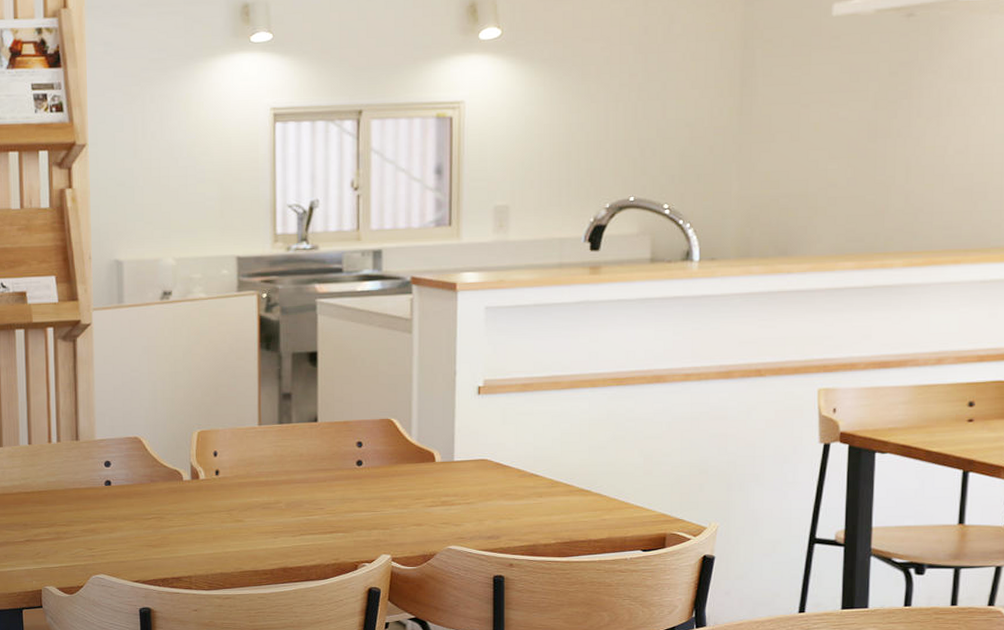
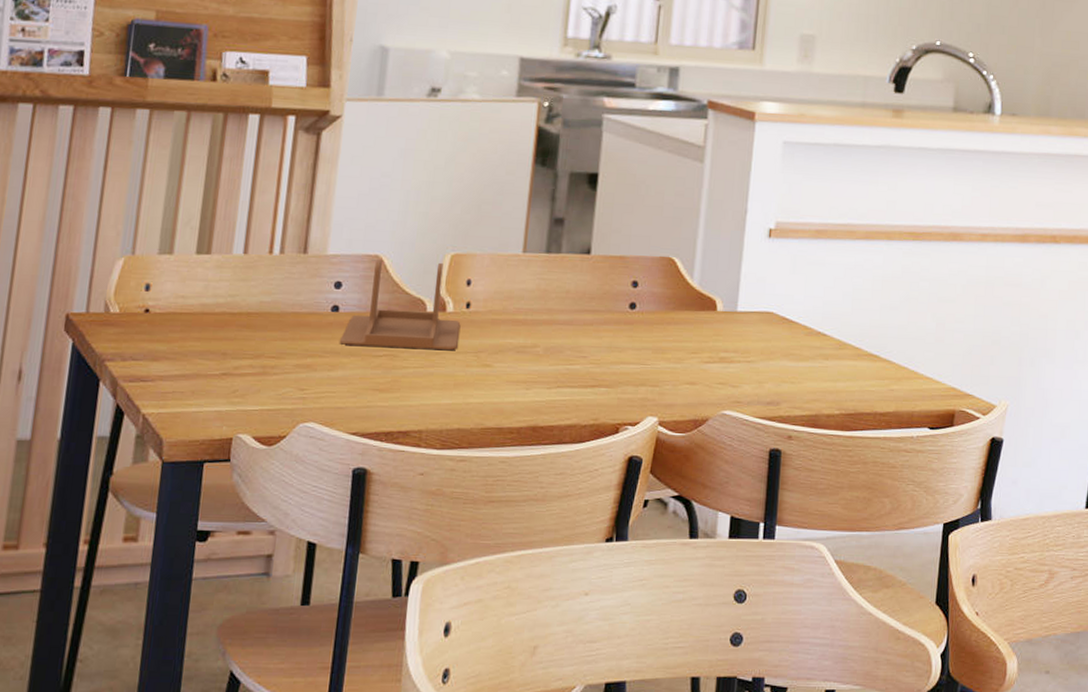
napkin holder: none [114,439,213,511] -> present [339,259,461,350]

